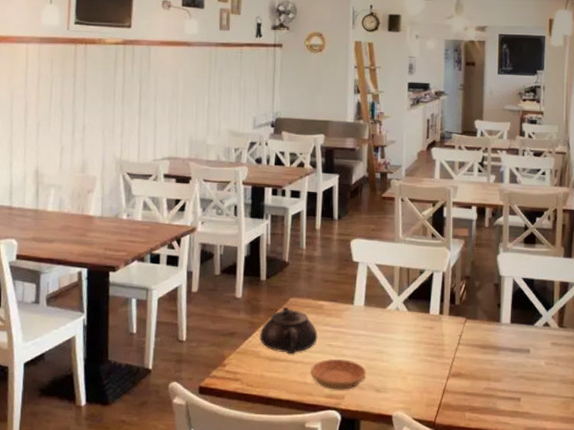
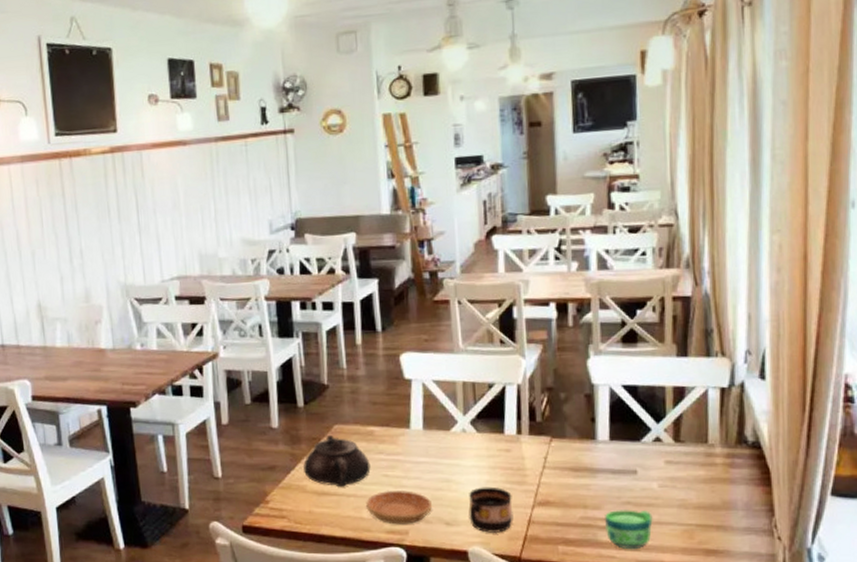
cup: none [396,359,432,400] -> present [468,486,513,533]
cup: none [502,383,540,418] -> present [604,509,653,550]

